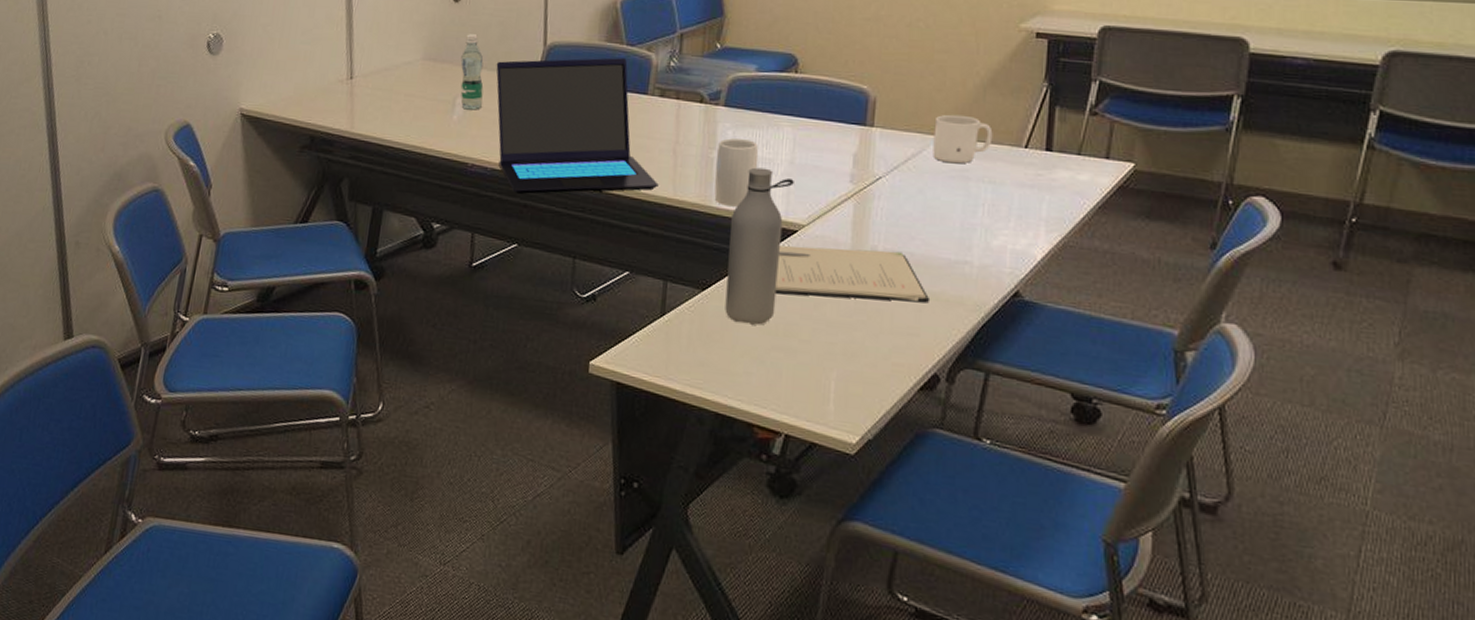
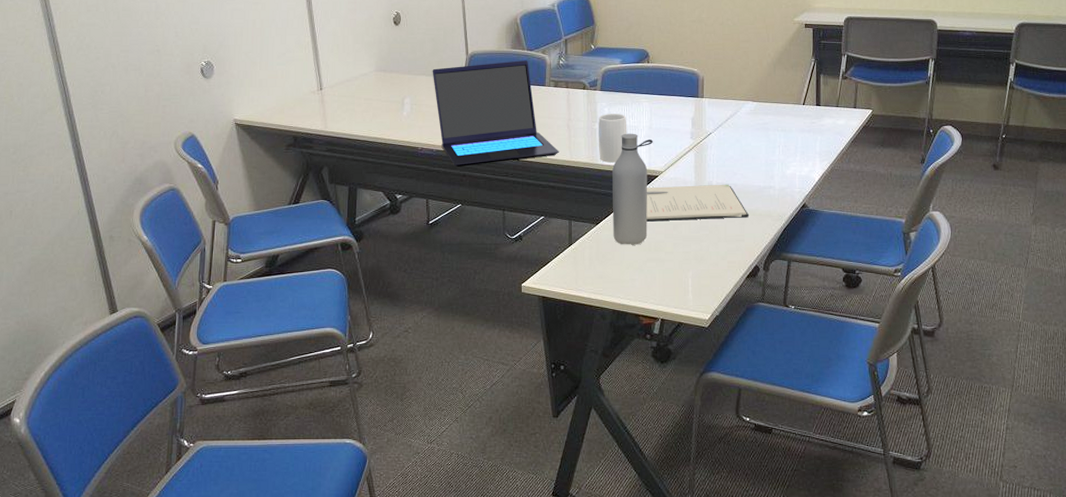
bottle: present [460,34,484,110] -> none [405,49,425,107]
mug: present [933,114,993,164] -> none [743,85,782,119]

